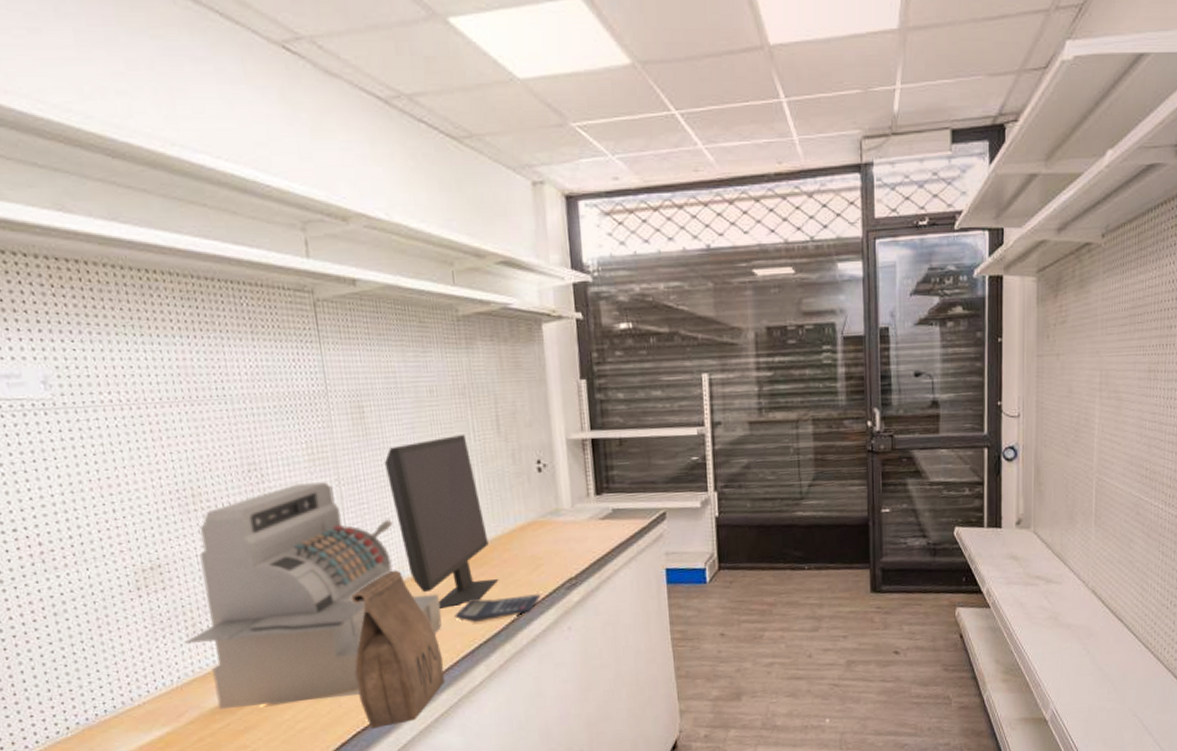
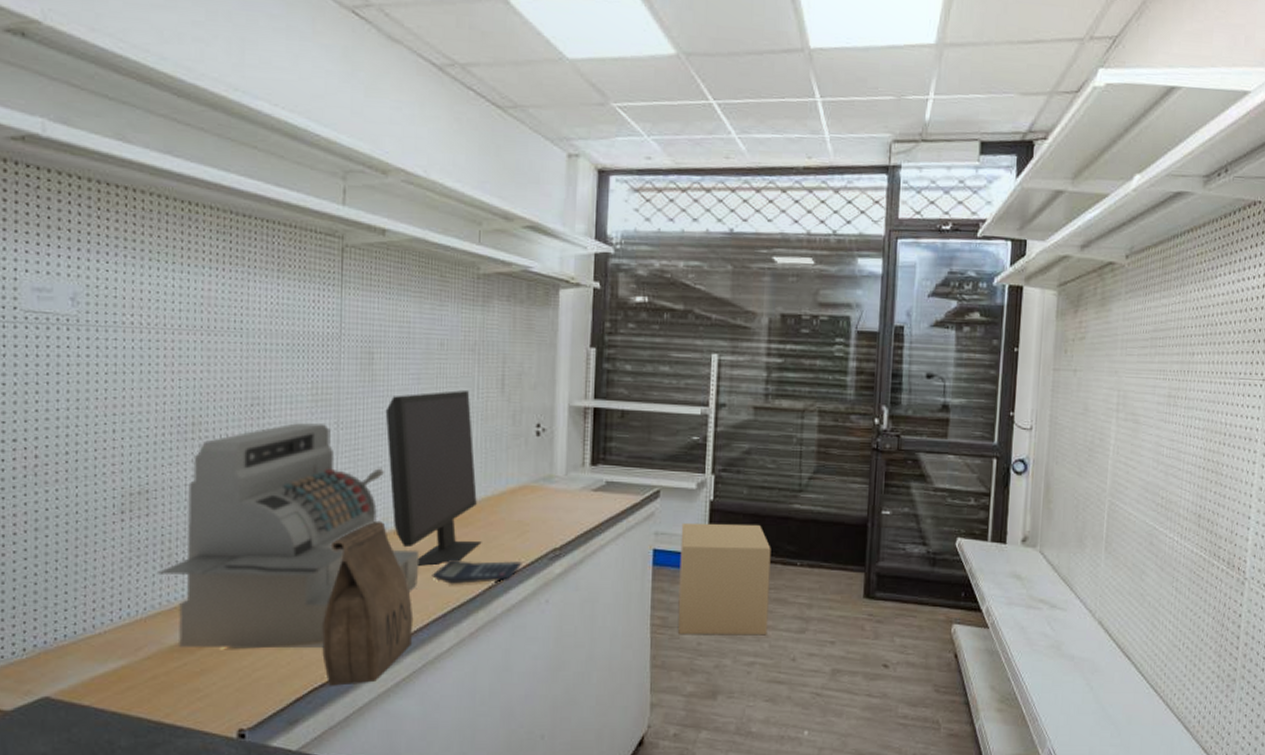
carton: none [690,535,783,646] -> present [678,522,771,636]

